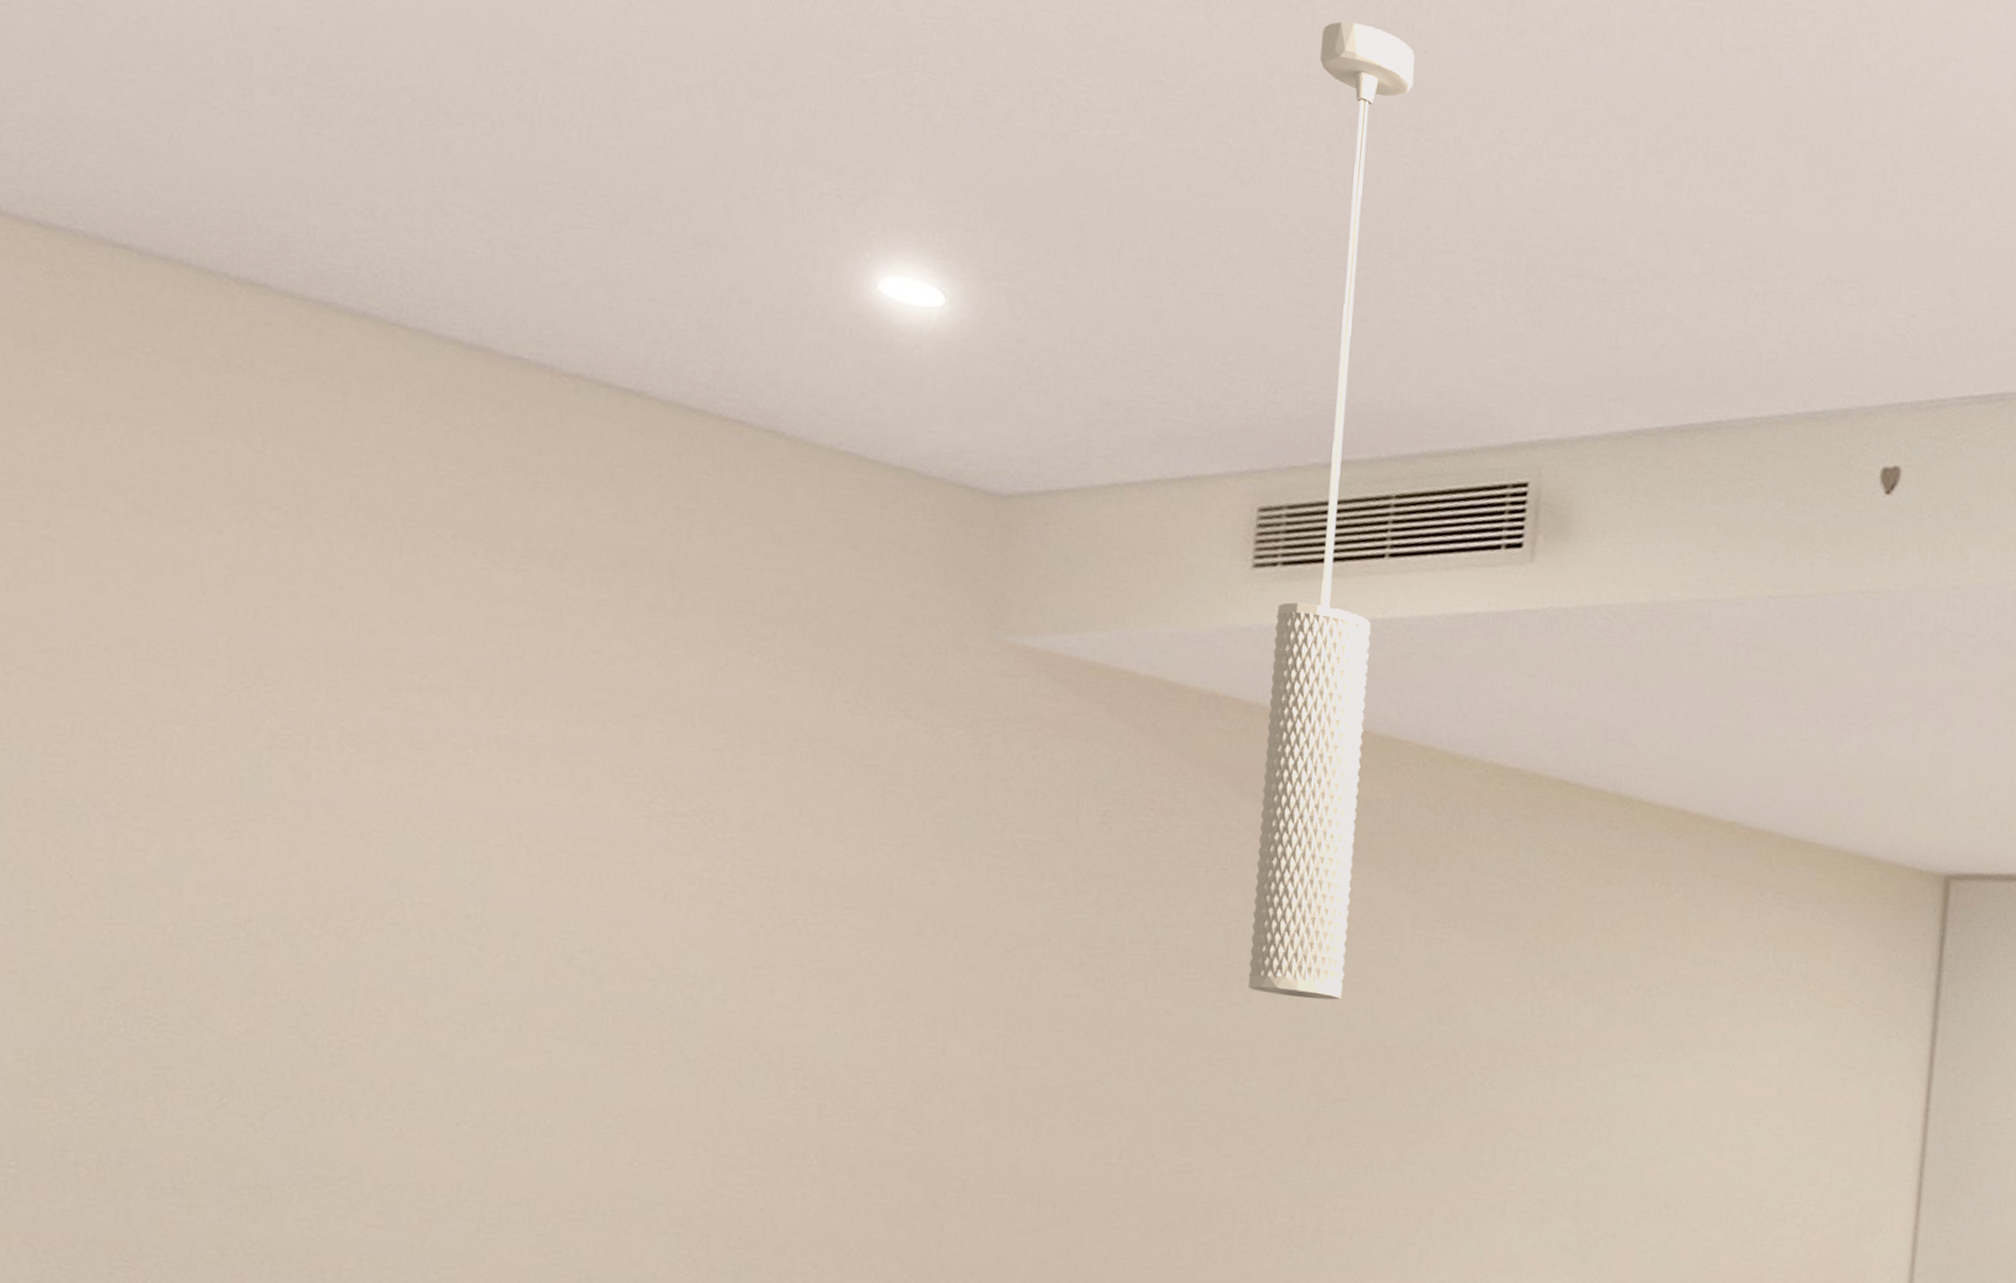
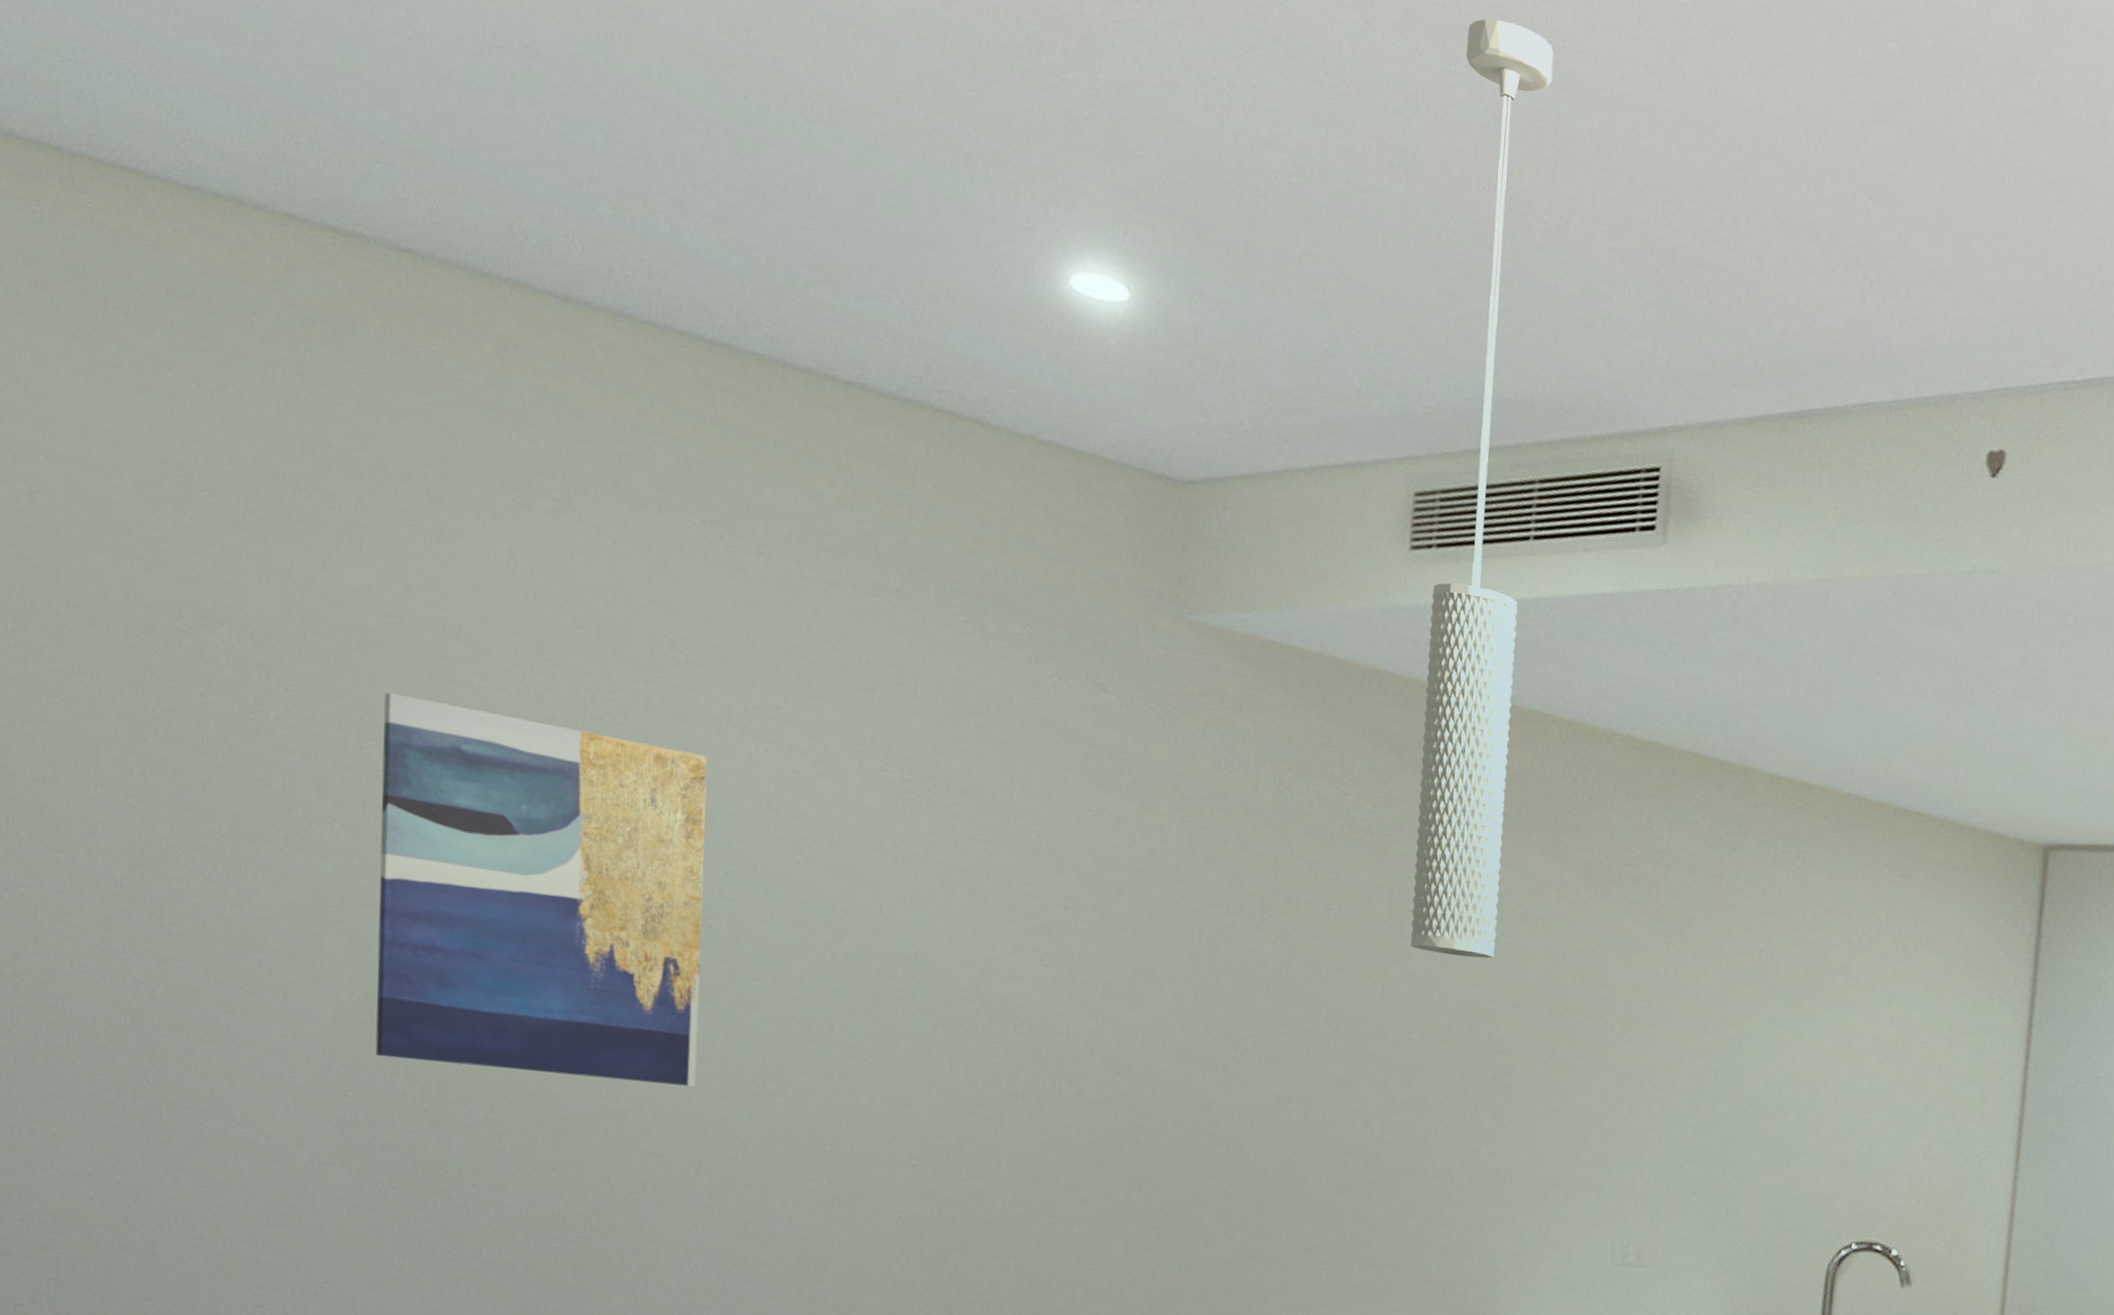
wall art: none [45,721,451,1151] -> present [375,692,708,1087]

